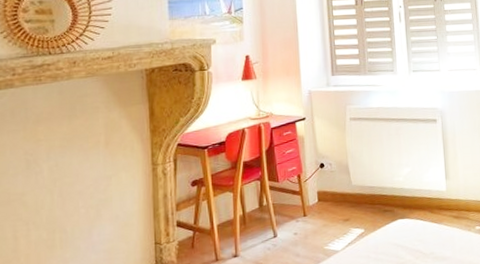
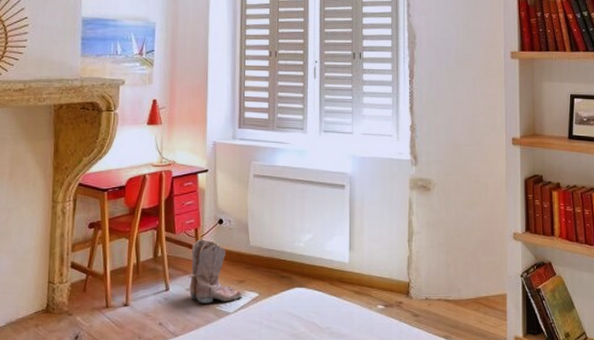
boots: none [295,183,349,246] -> present [189,238,243,303]

